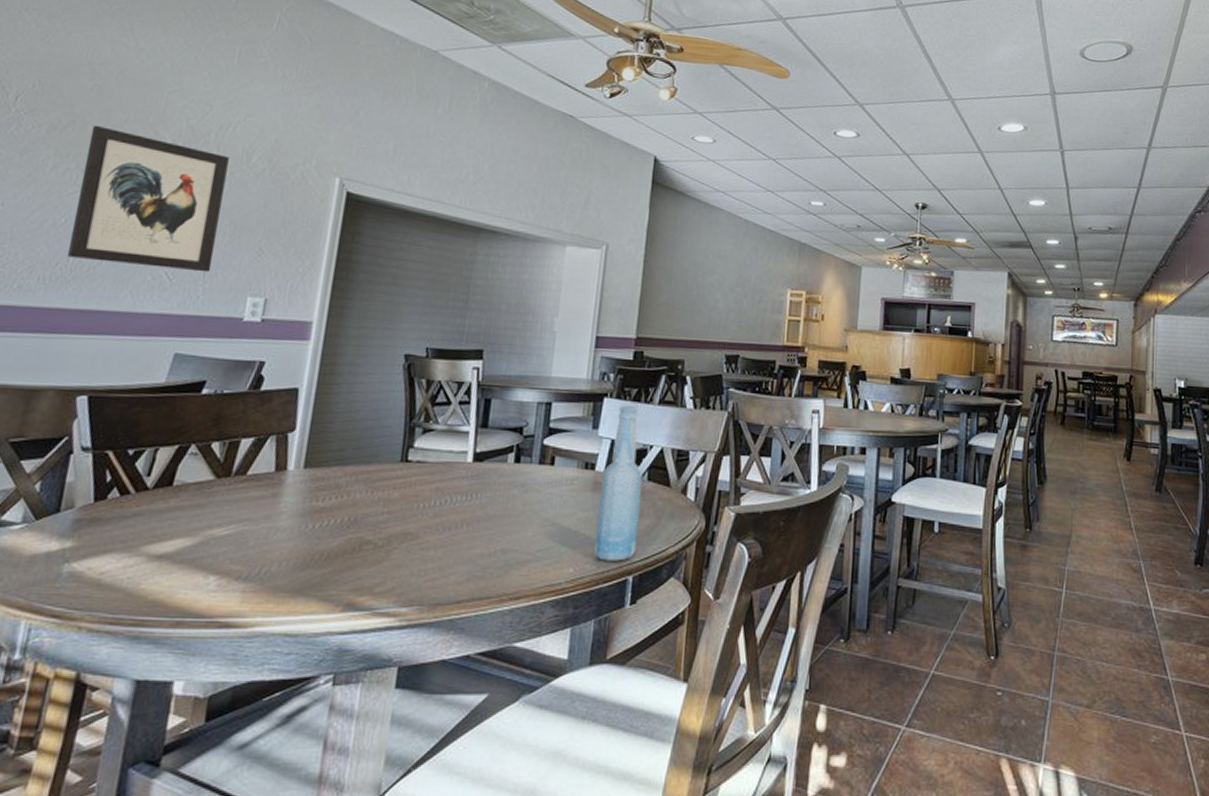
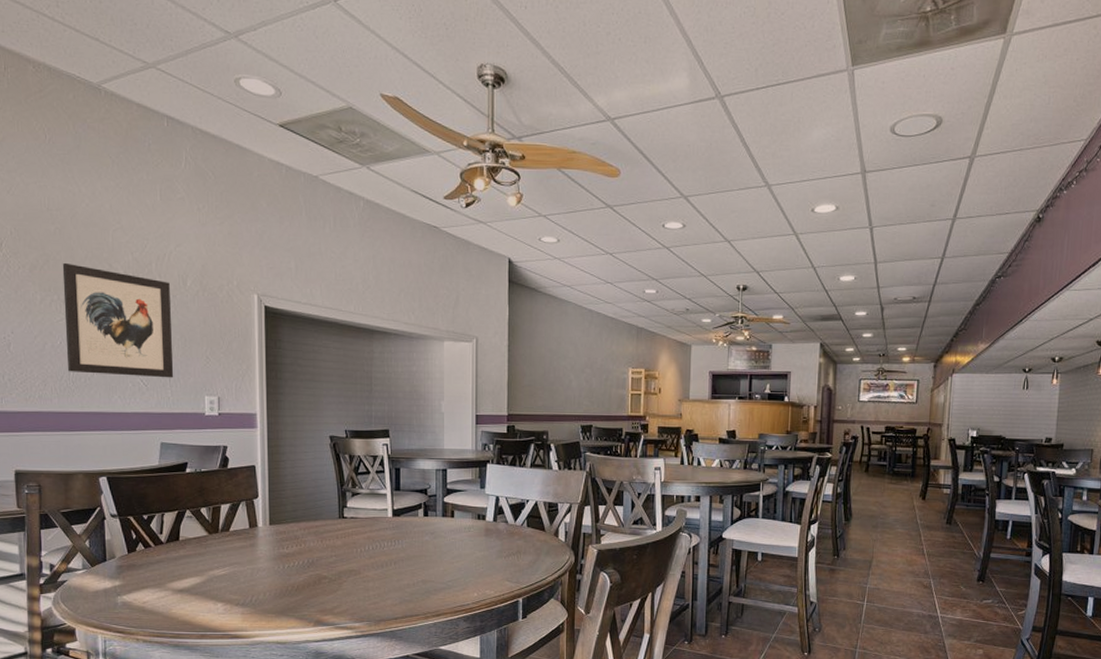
bottle: present [593,405,643,561] -> none [491,469,524,588]

